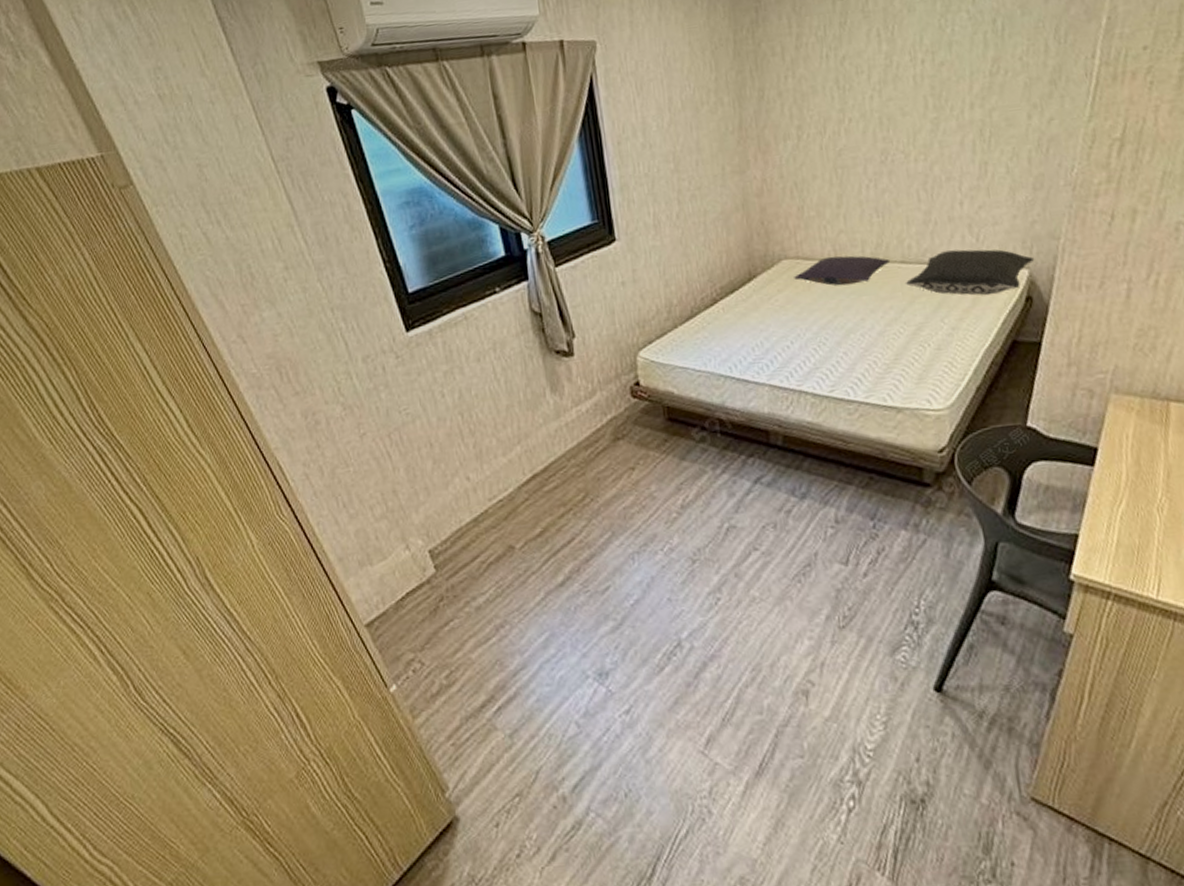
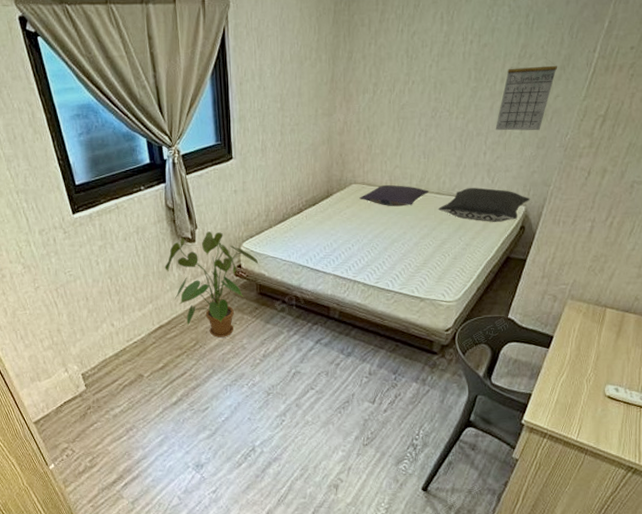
house plant: none [534,339,666,486] -> present [165,231,260,338]
calendar: none [970,67,1046,172] -> present [495,53,558,131]

